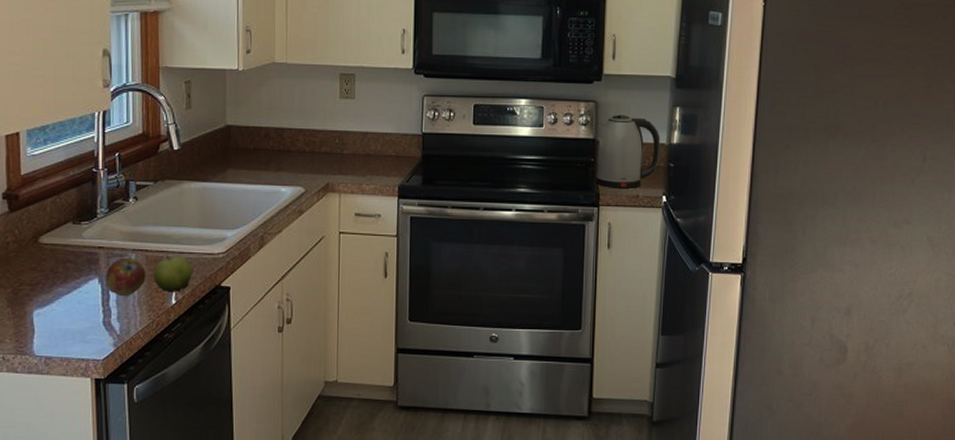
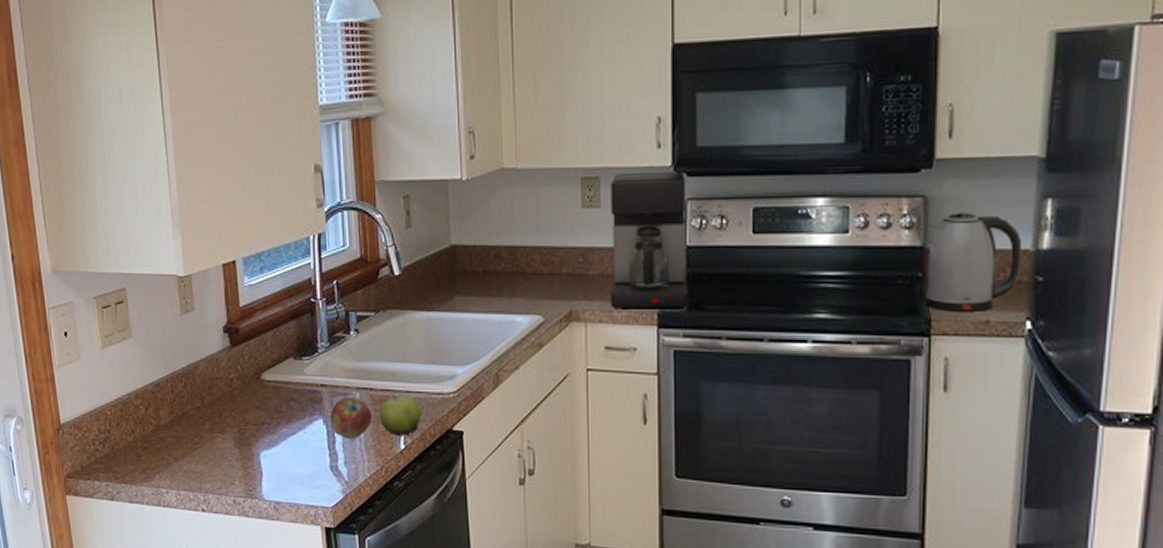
coffee maker: none [360,71,423,182] -> present [610,170,689,308]

